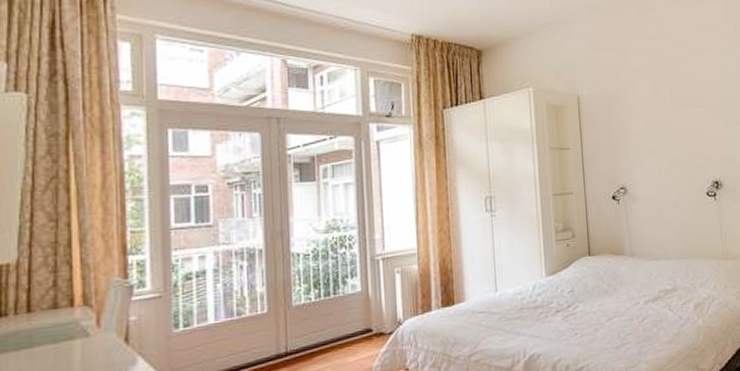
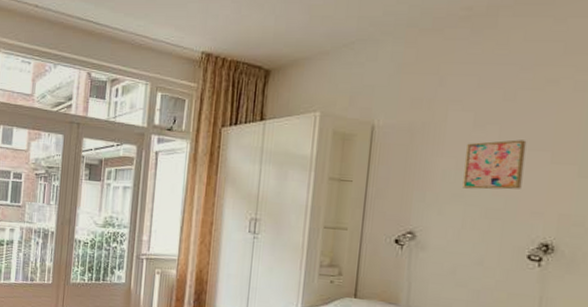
wall art: none [651,100,693,144] -> present [463,139,527,190]

